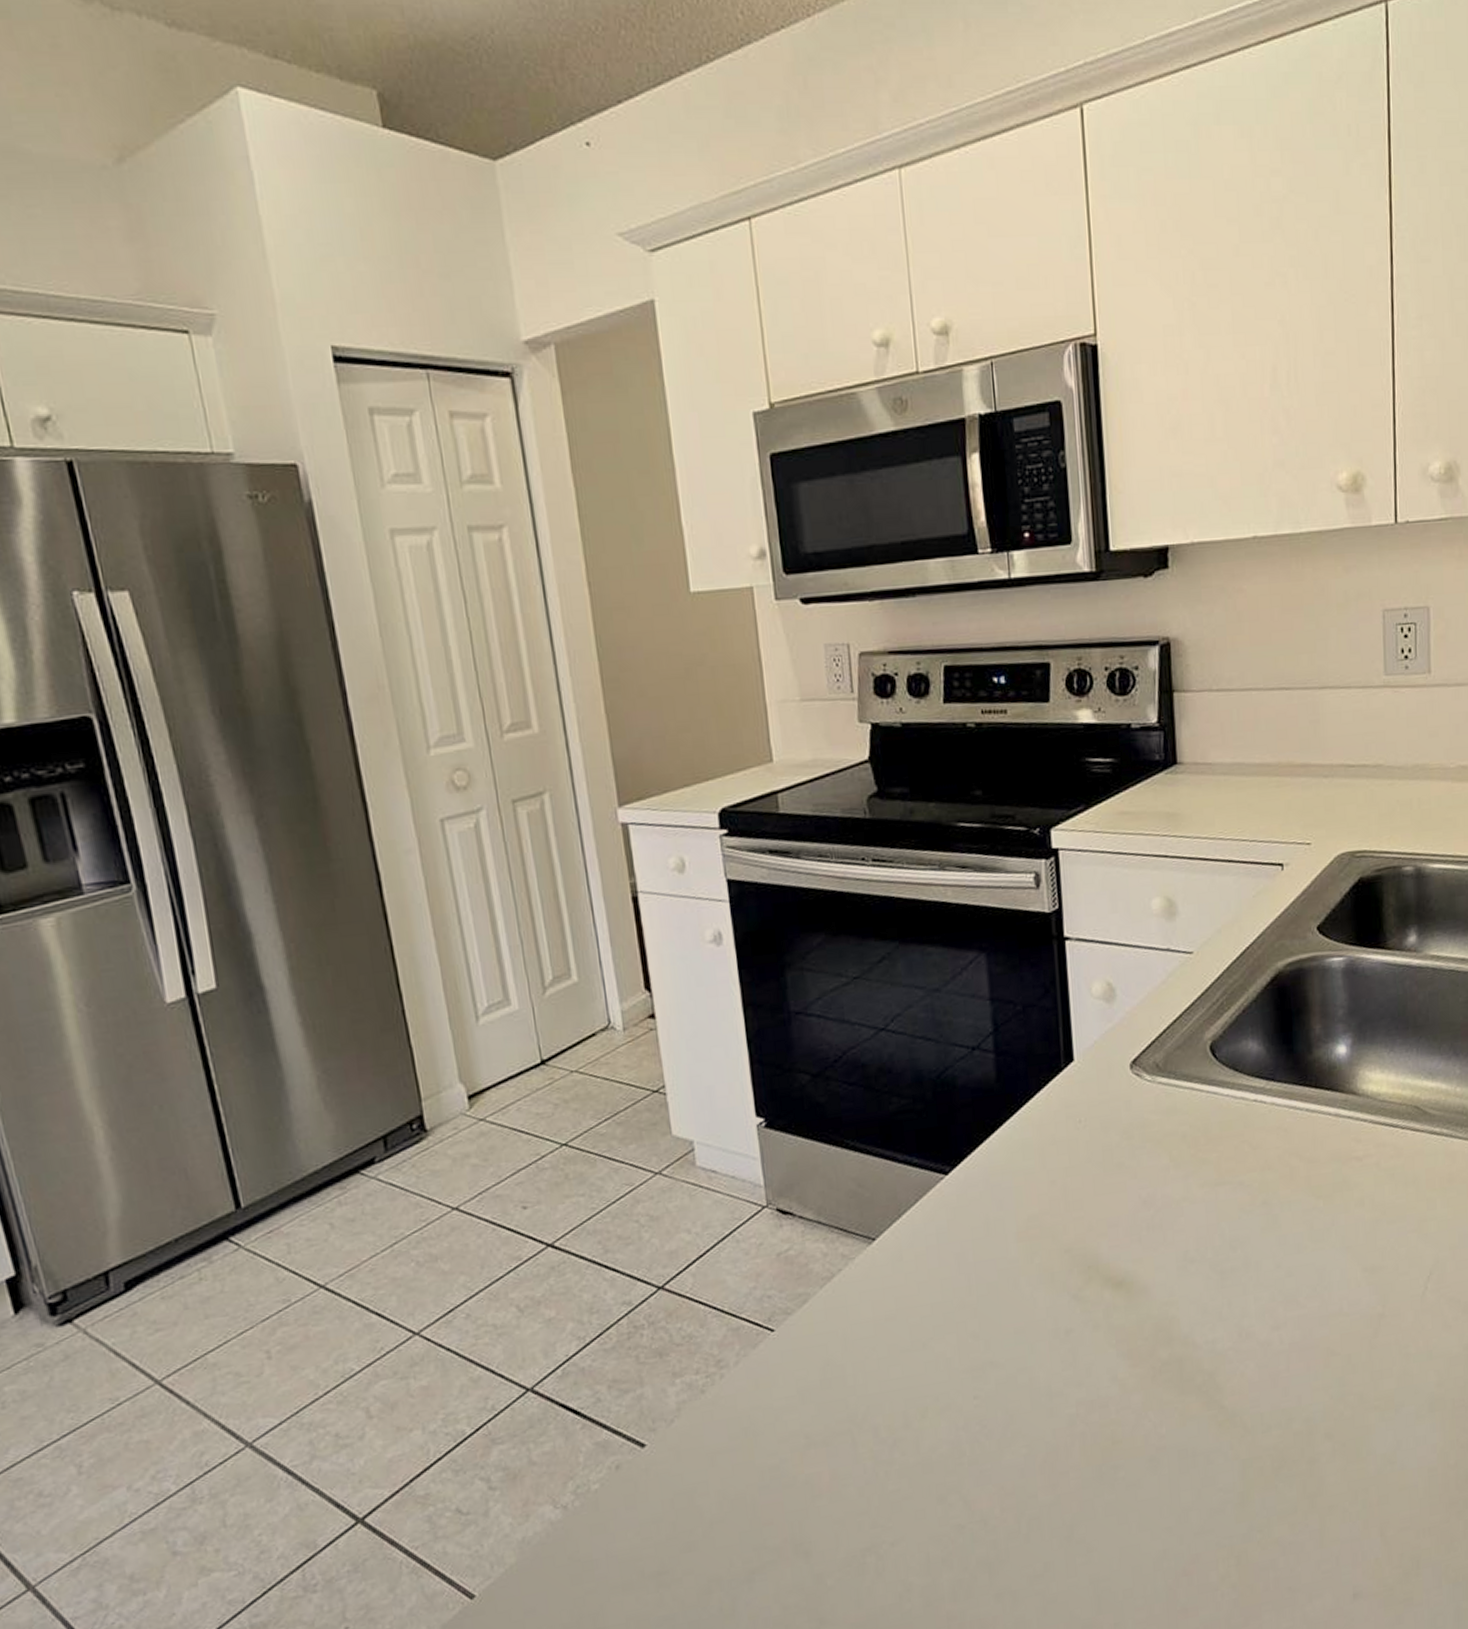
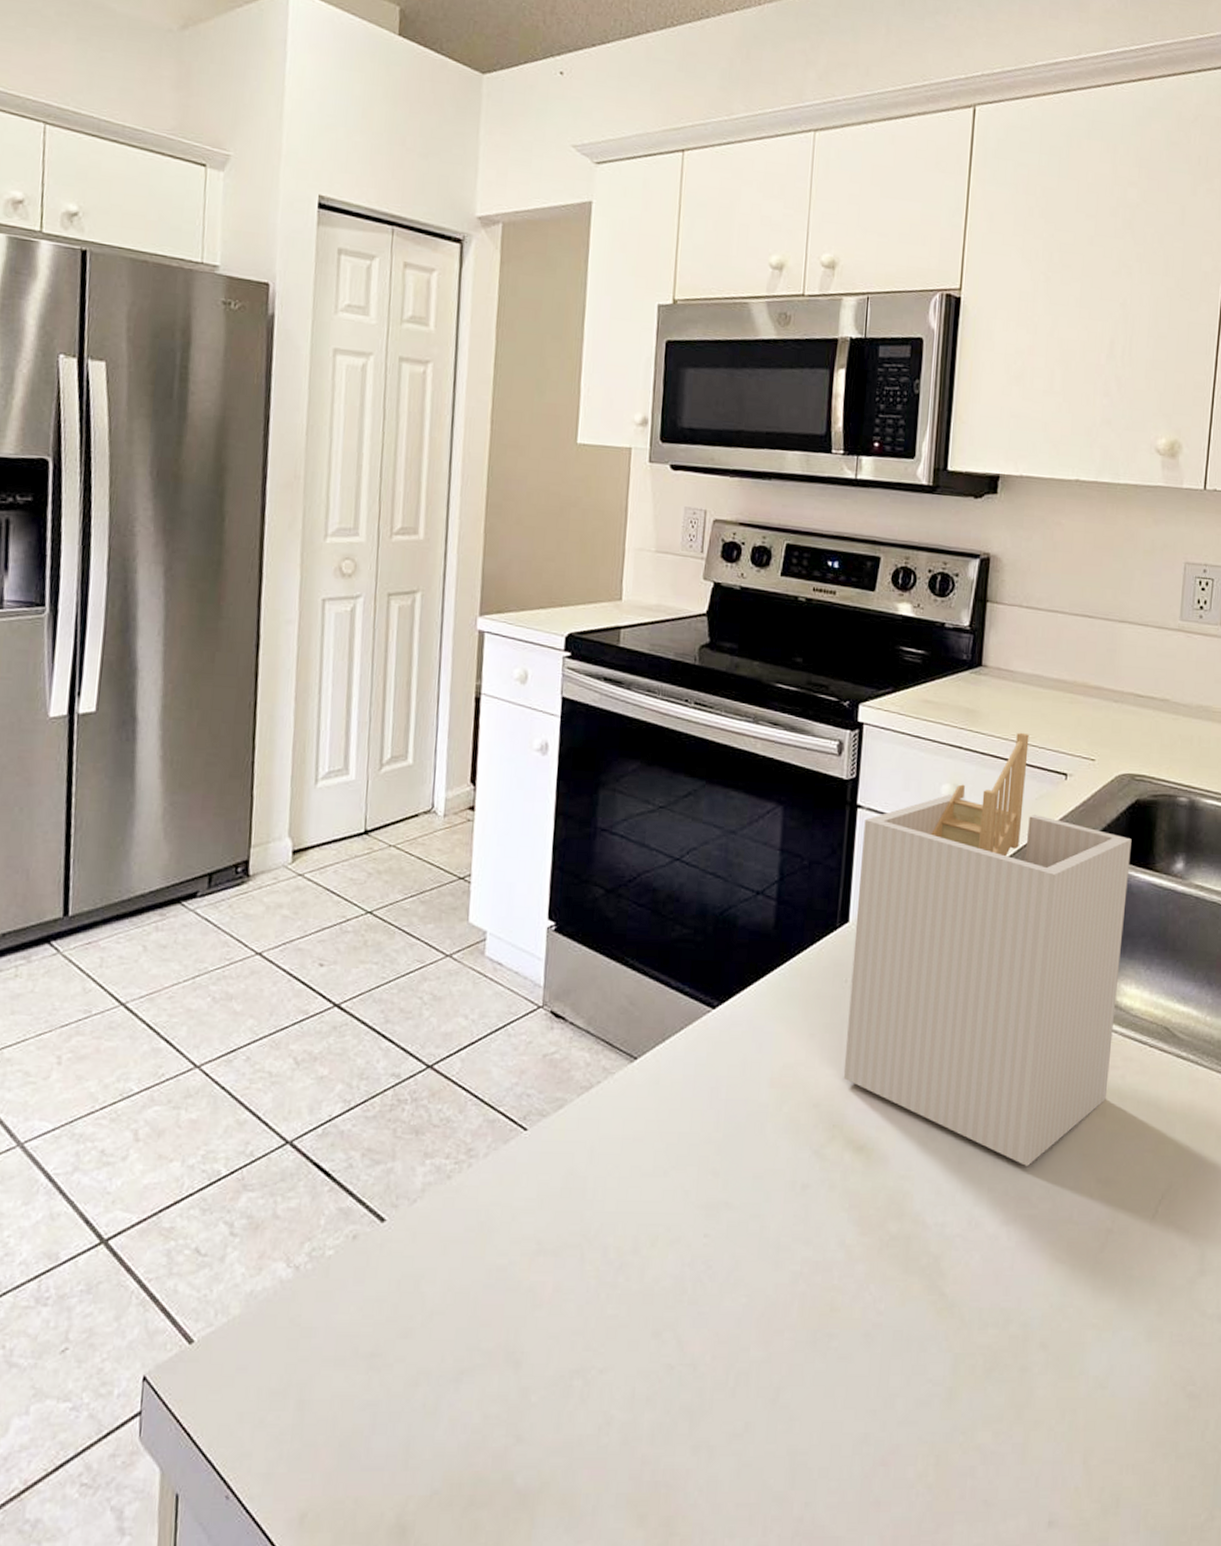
utensil holder: none [1075,828,1363,1270] -> present [843,732,1132,1166]

